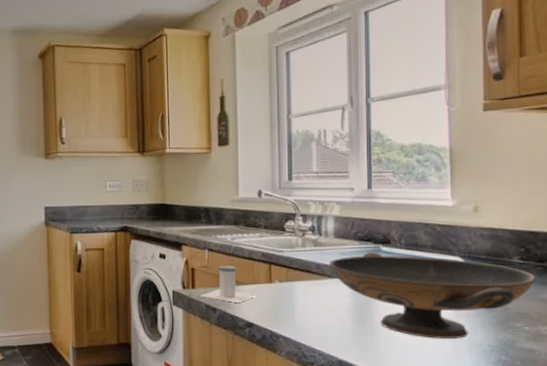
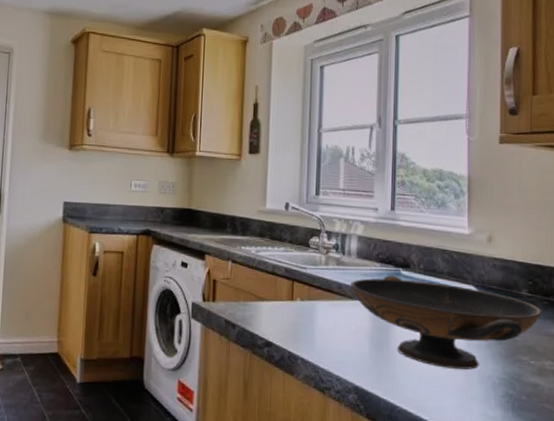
salt shaker: present [199,266,256,304] -> none [219,279,277,321]

